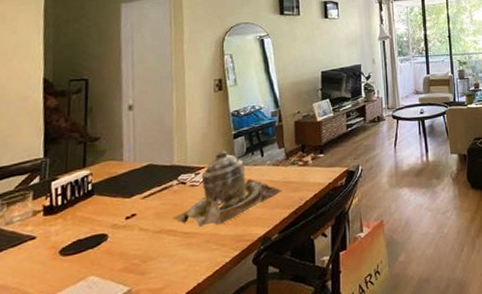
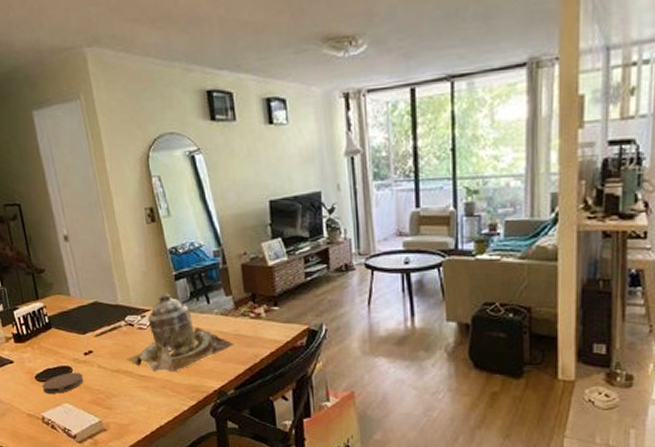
coaster: none [65,239,120,269] -> present [42,373,84,394]

